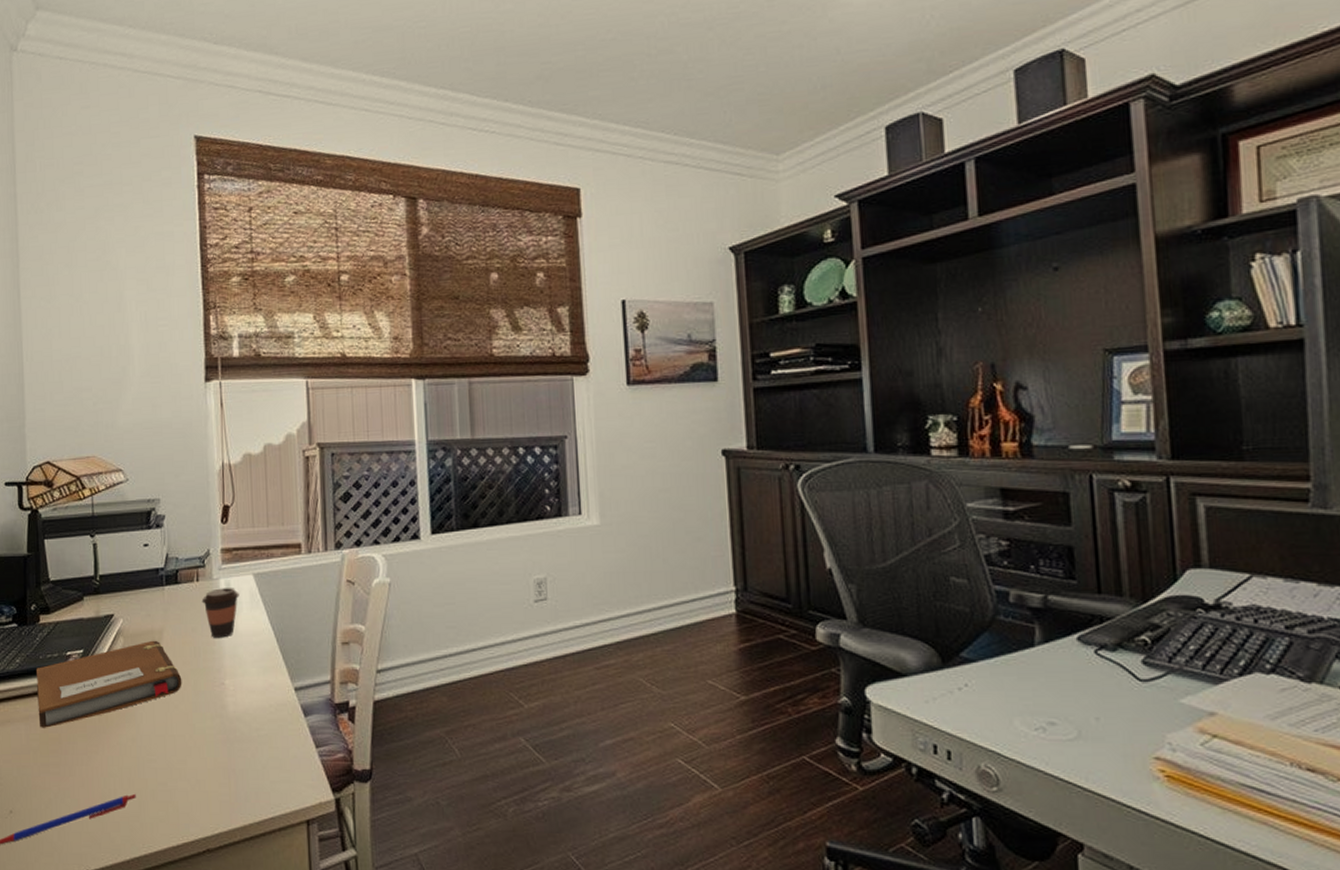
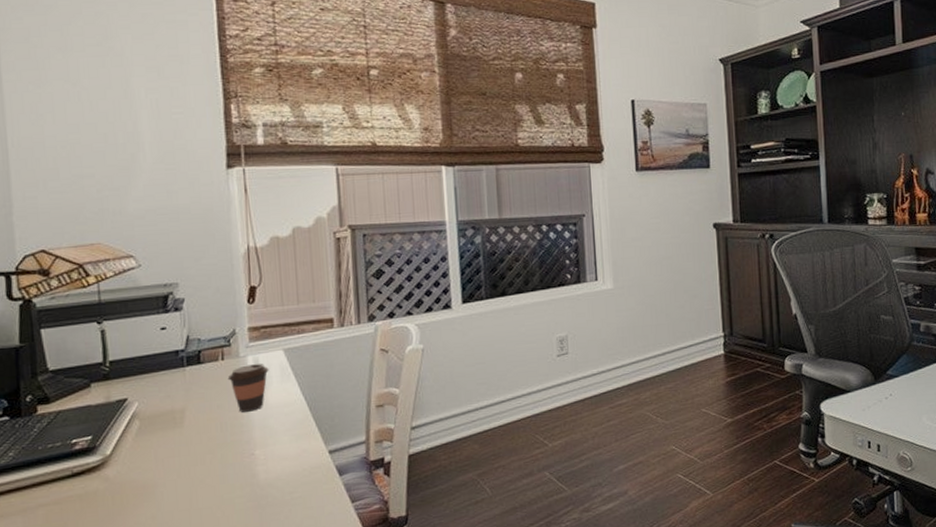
notebook: present [36,640,182,728] -> none [35,419,208,519]

